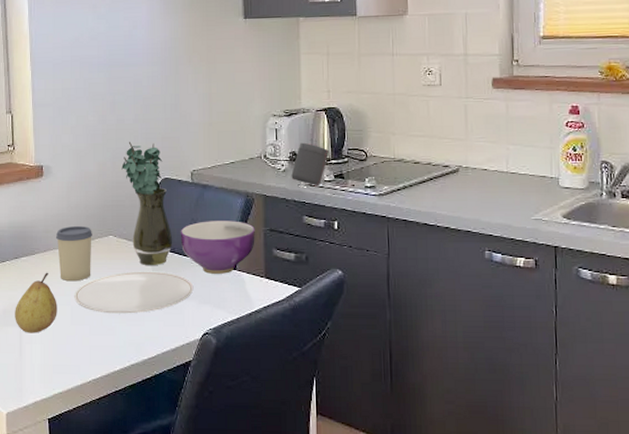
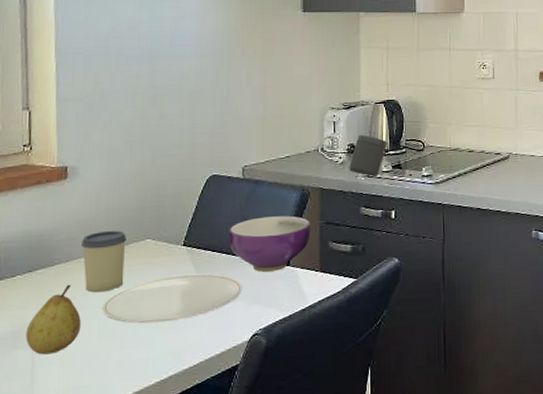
vase: present [121,141,173,265] -> none [163,137,221,268]

